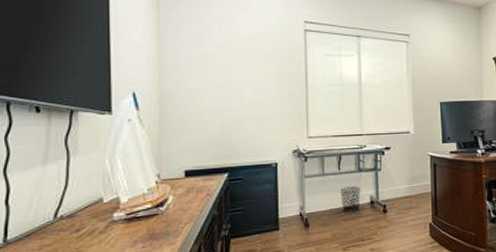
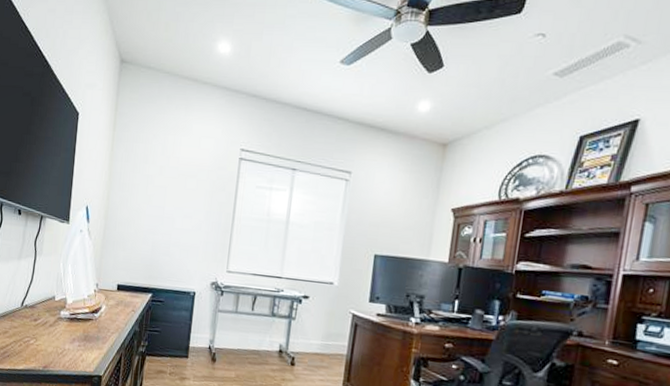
waste bin: present [340,186,361,213] -> none [249,329,272,357]

